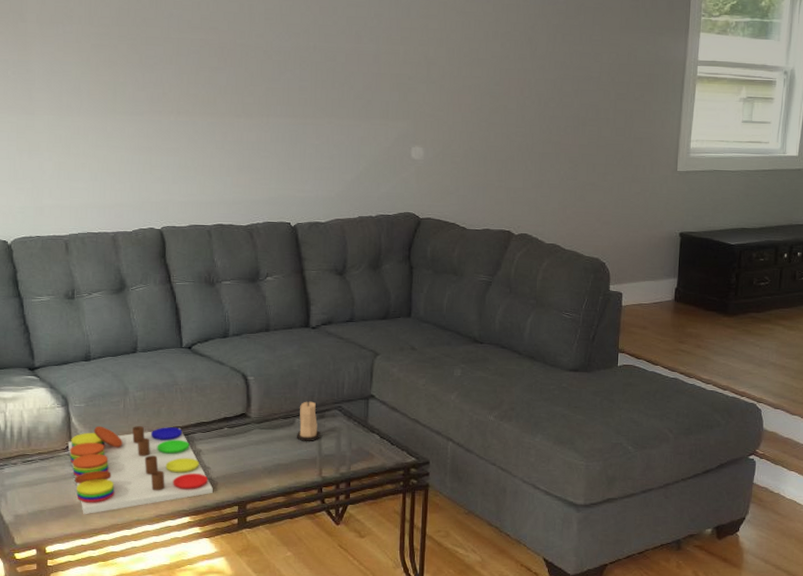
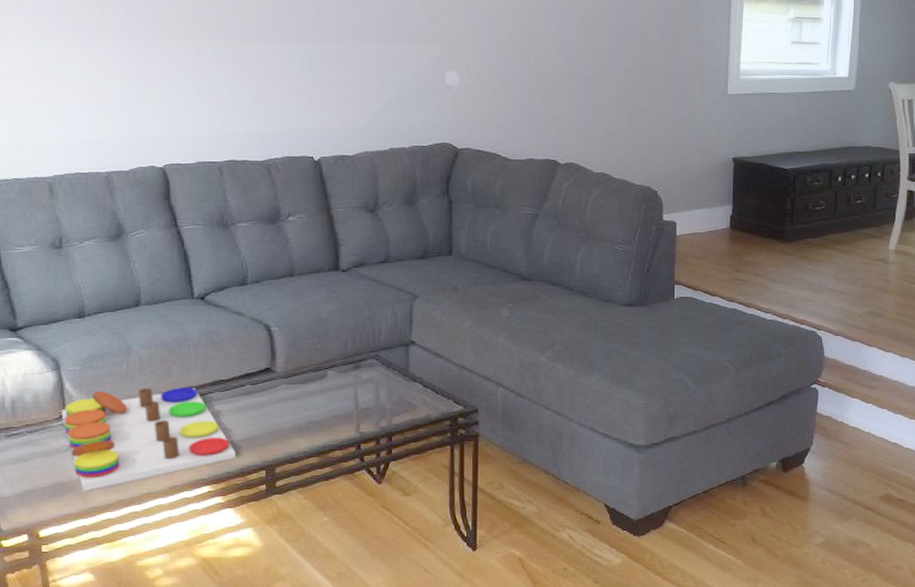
candle: present [297,401,321,441] -> none [330,351,356,395]

